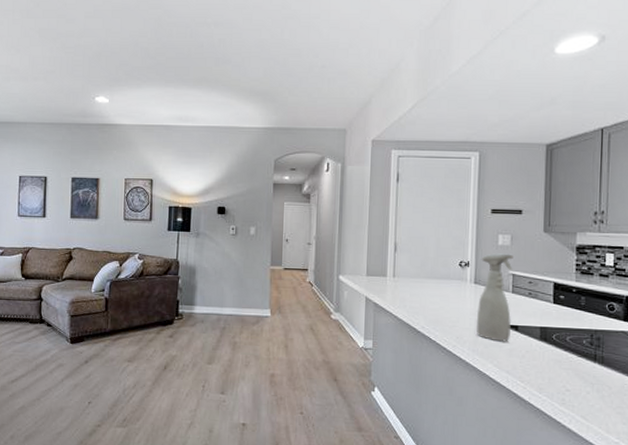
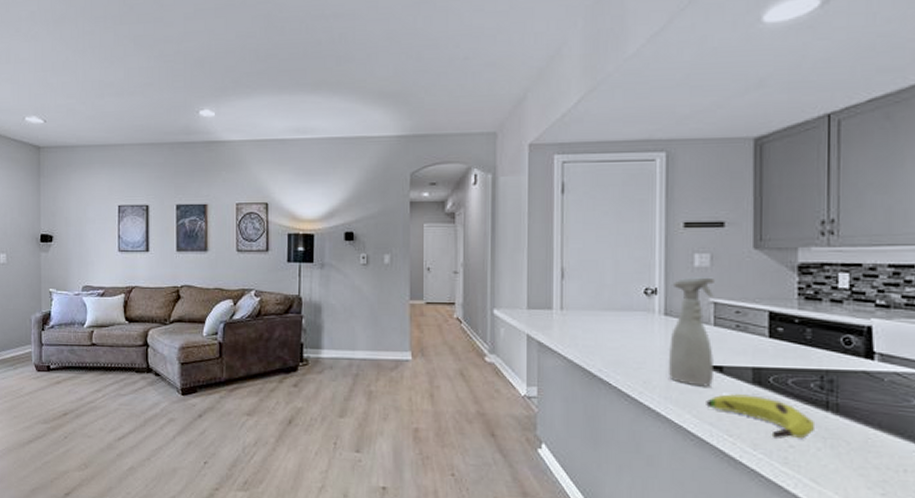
banana: none [504,348,586,384] -> present [706,394,816,439]

